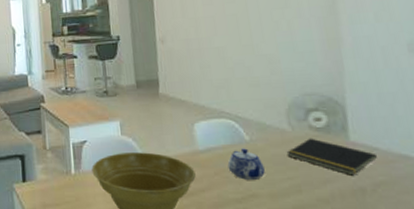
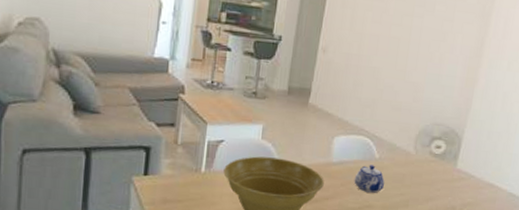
notepad: present [286,138,377,176] -> none [405,162,472,196]

